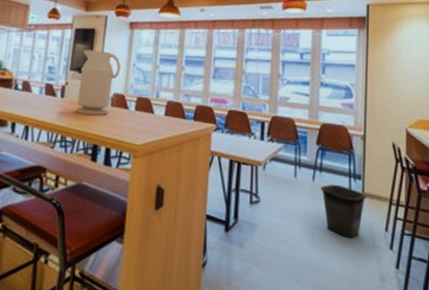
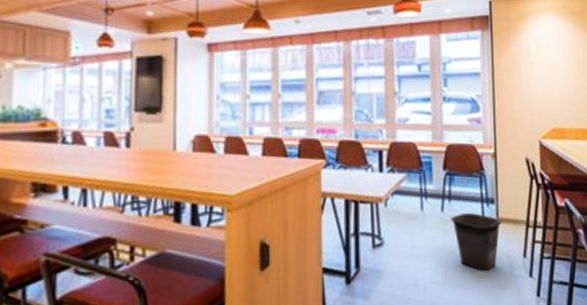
water jug: present [76,49,121,116] -> none [148,83,201,166]

